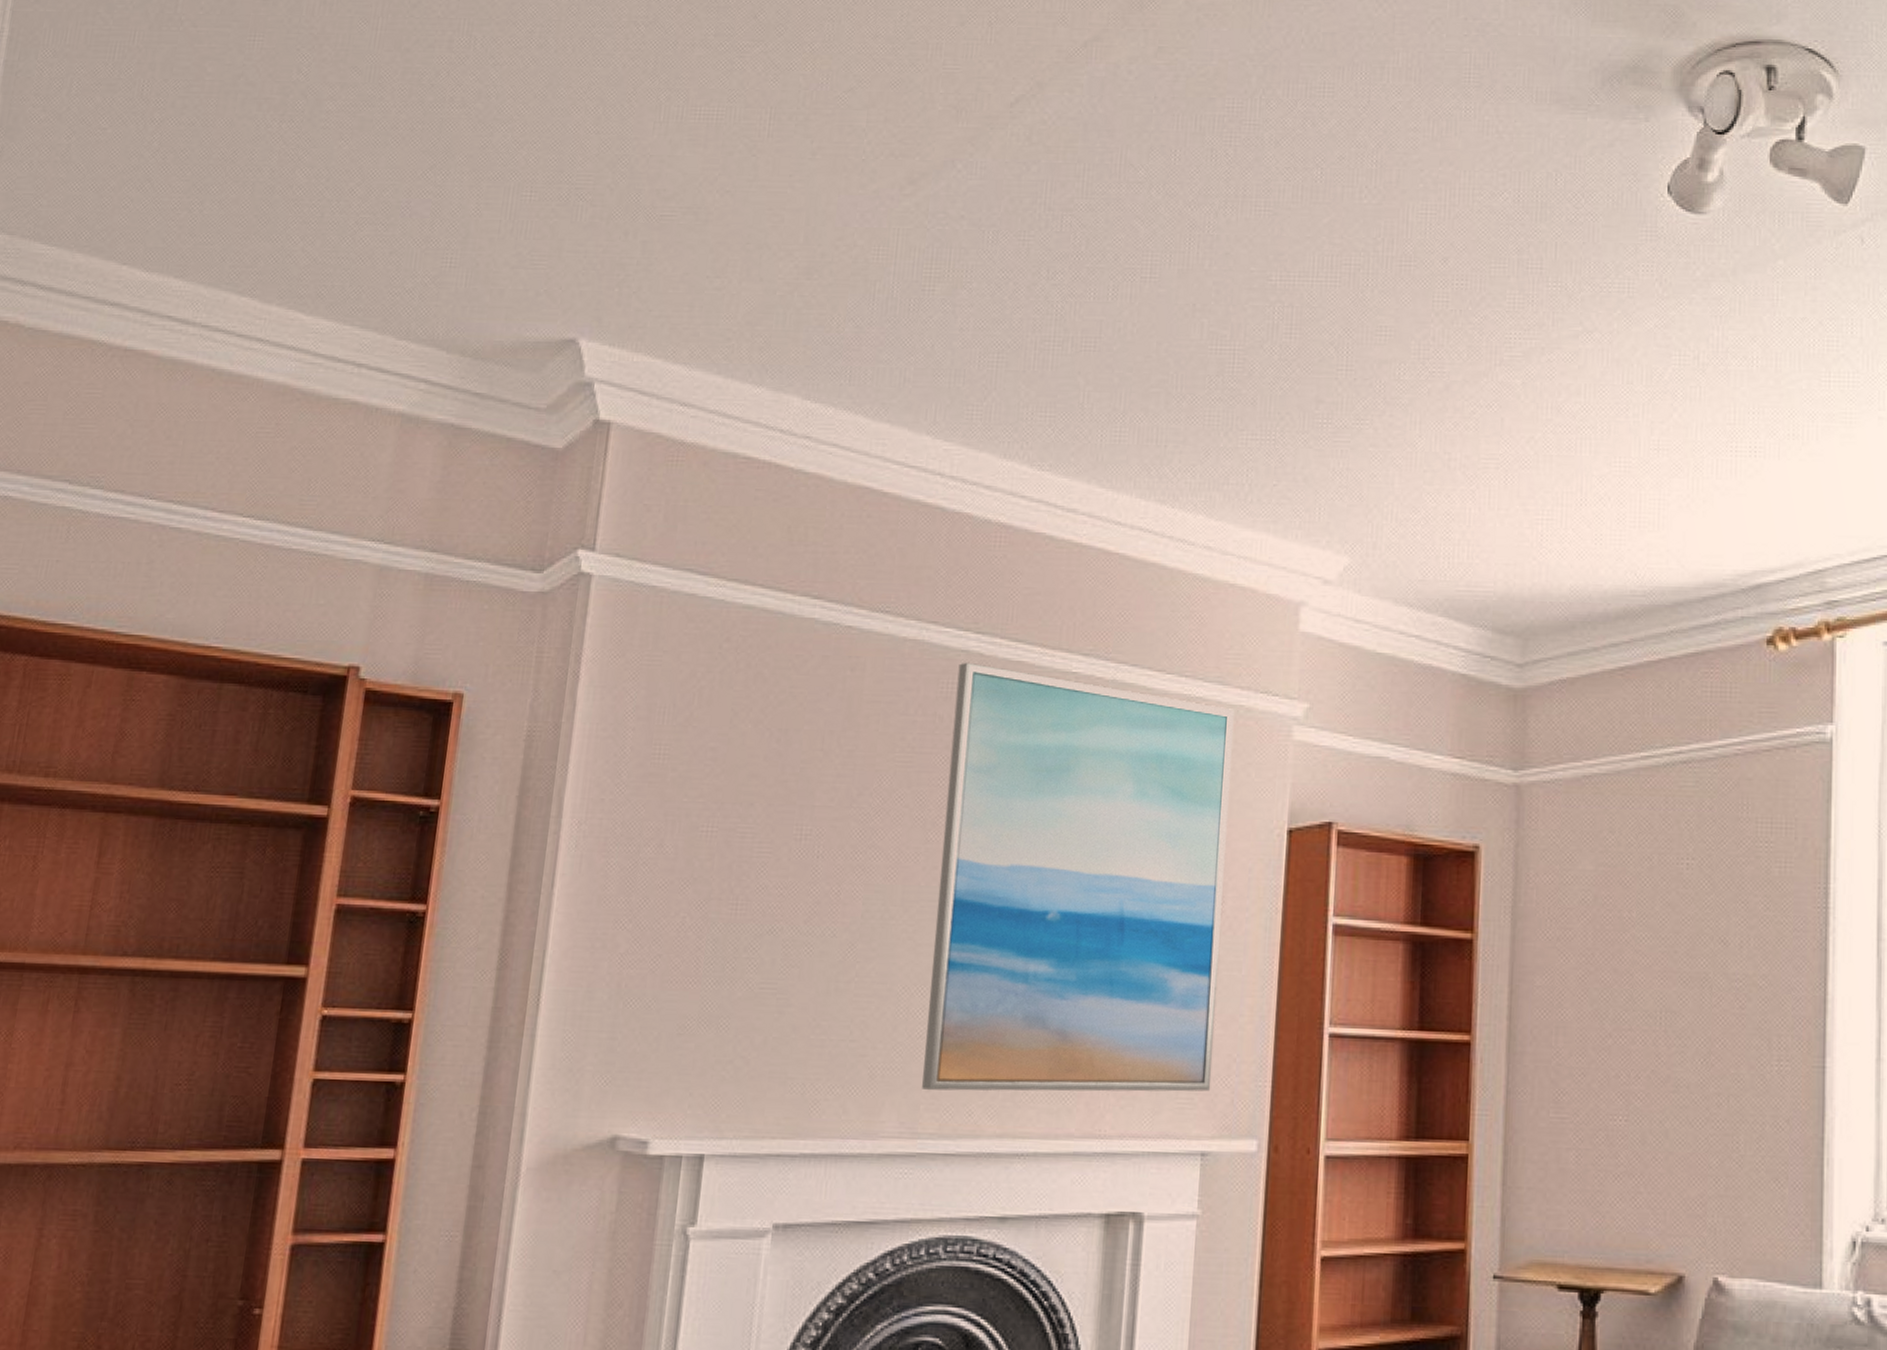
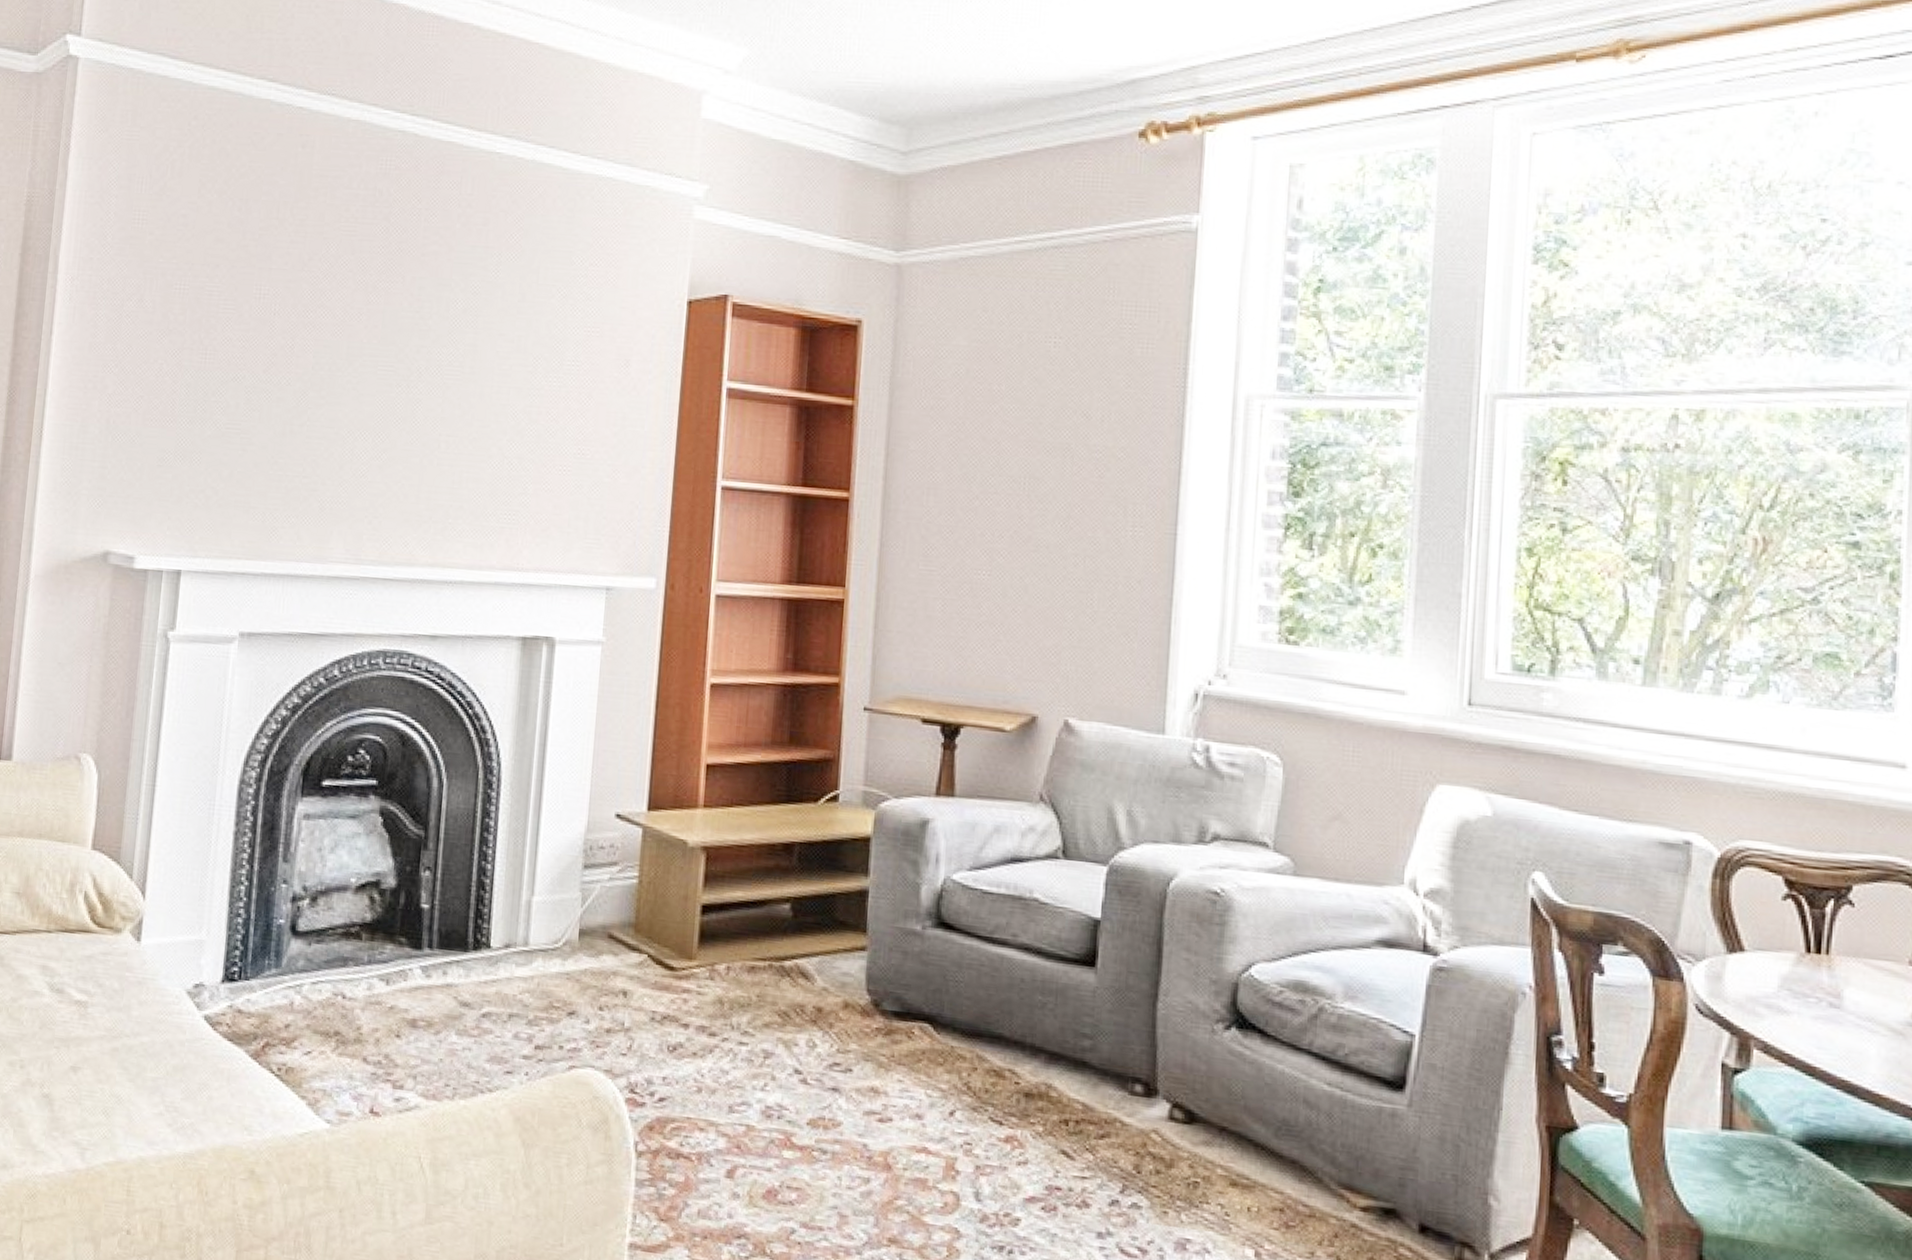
wall art: present [922,662,1234,1092] -> none [365,141,641,534]

